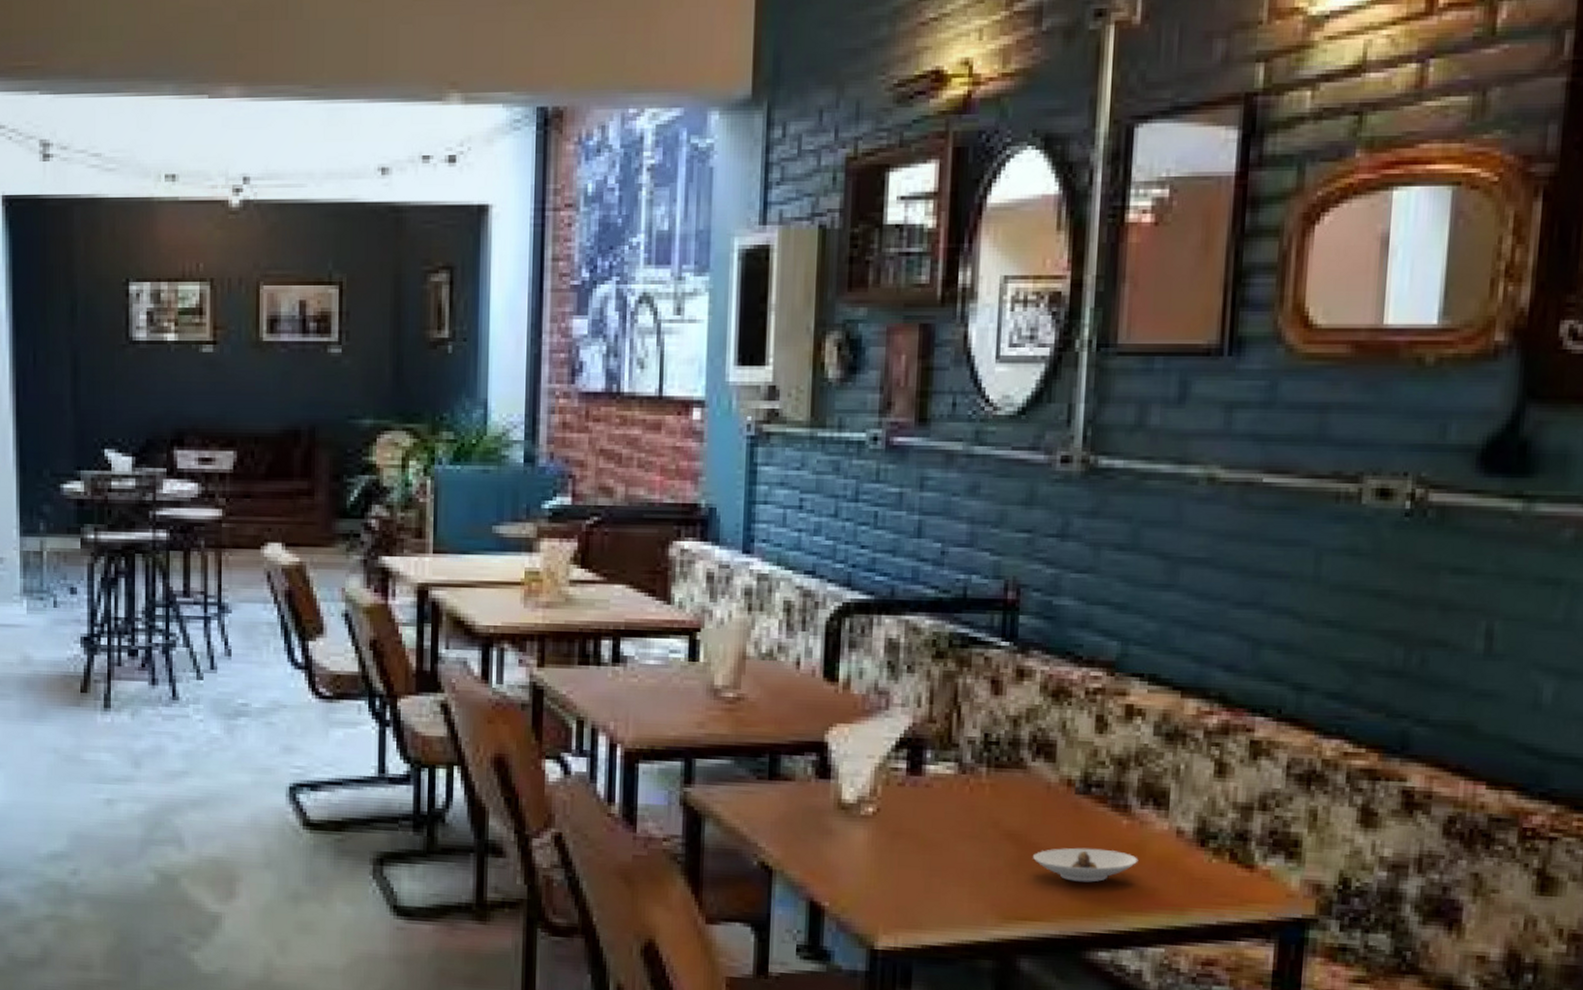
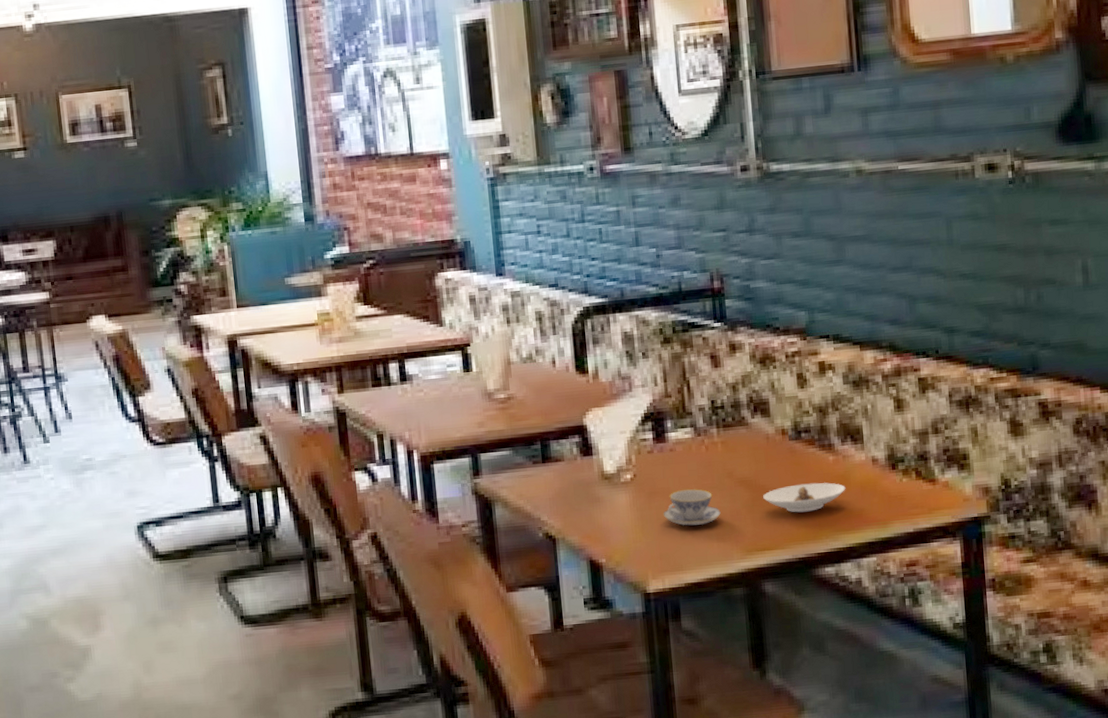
teacup: none [906,833,978,879] -> present [663,489,721,526]

